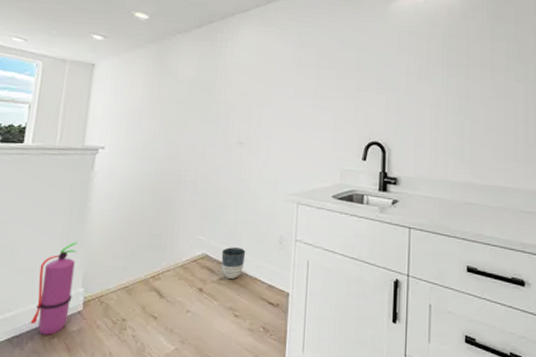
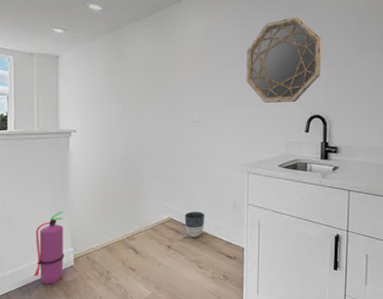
home mirror: none [300,37,381,128] -> present [246,16,321,104]

